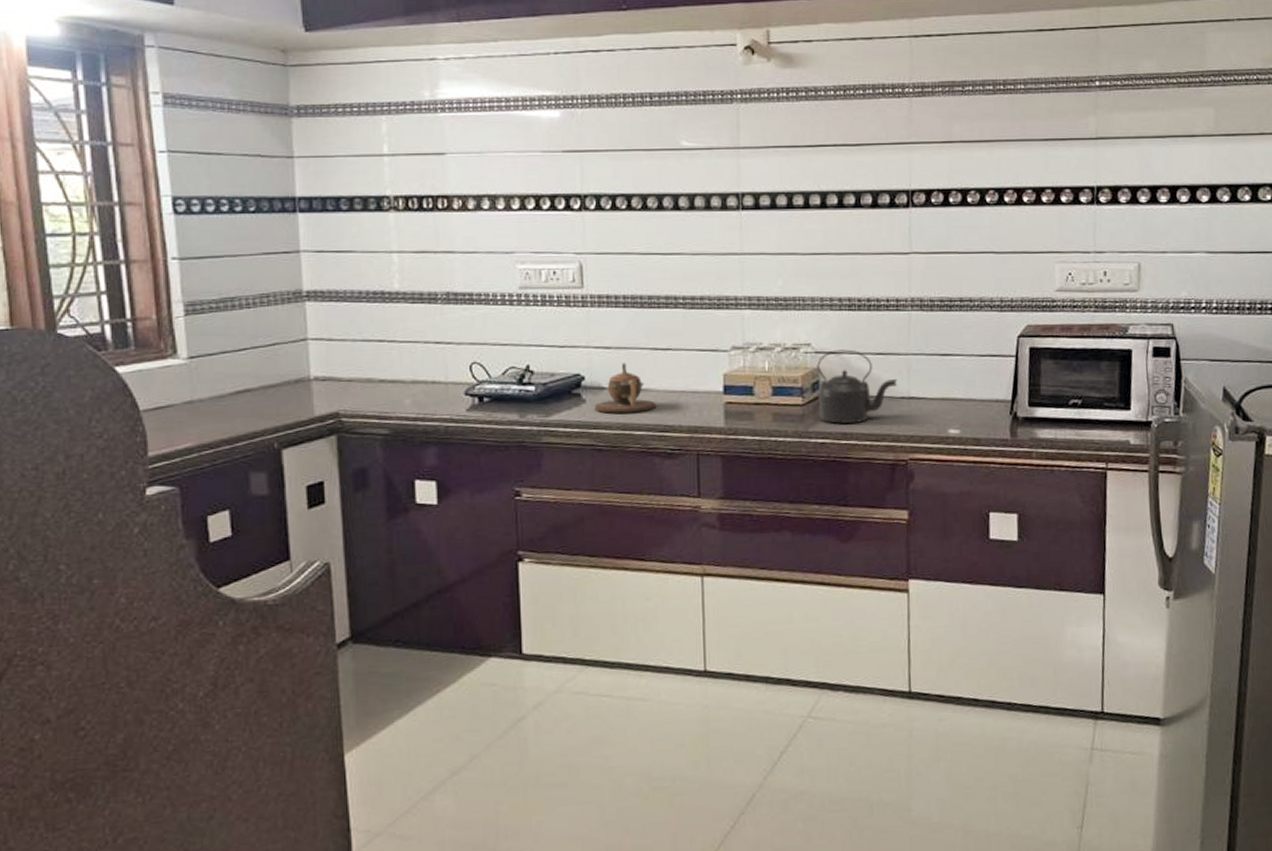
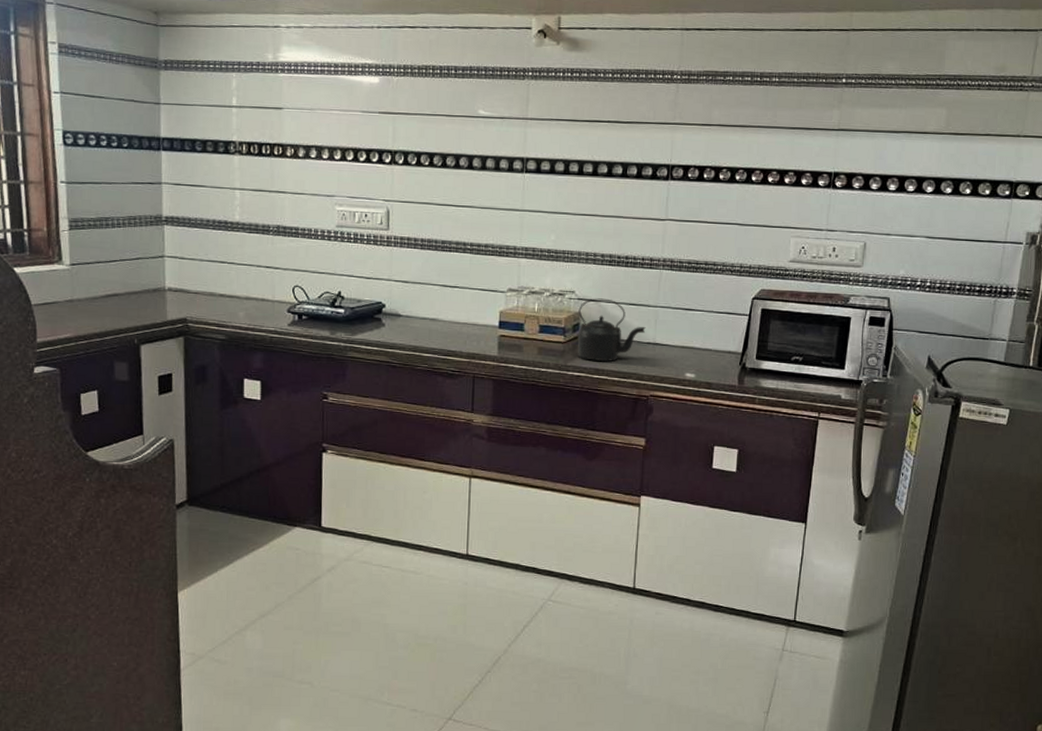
teapot: present [594,363,657,414] -> none [391,295,443,338]

